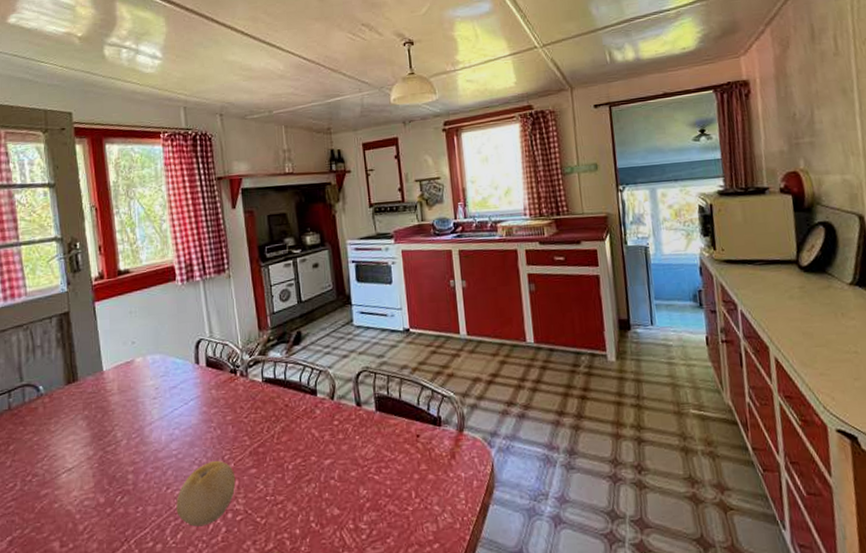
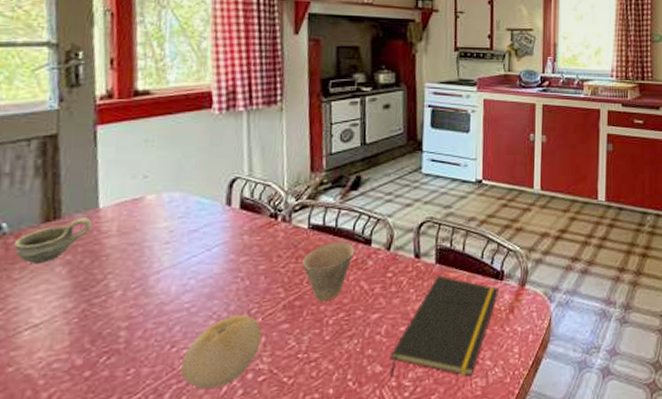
cup: none [48,379,100,419] -> present [13,218,93,265]
cup: none [261,393,304,449] -> present [303,242,355,302]
notepad: none [345,422,438,522] -> present [390,275,499,377]

